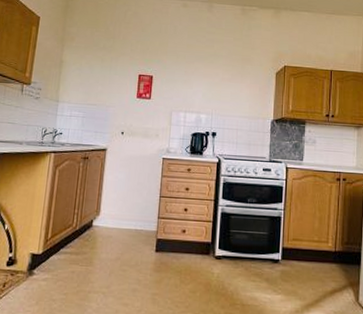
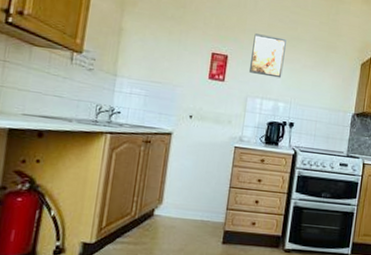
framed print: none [172,54,204,92] -> present [248,33,286,78]

